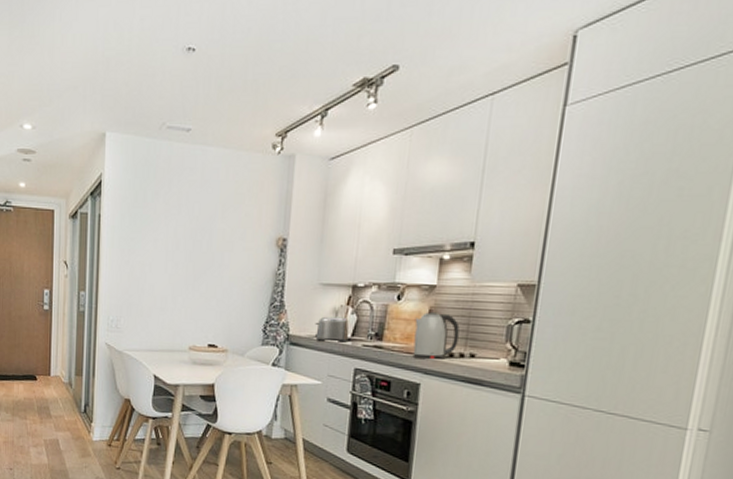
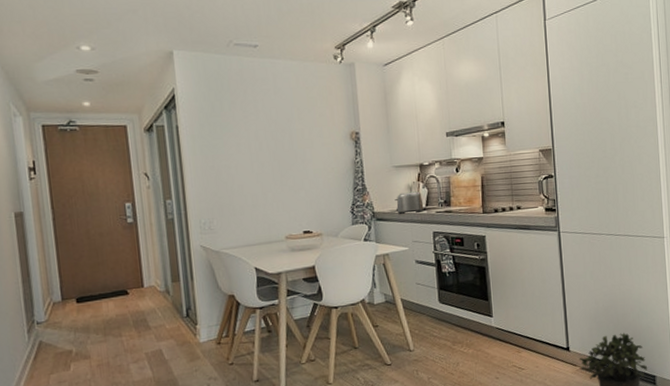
kettle: present [412,312,460,361] -> none [472,178,507,217]

